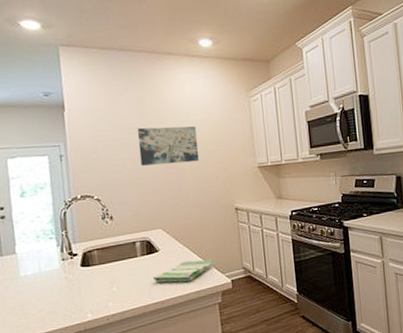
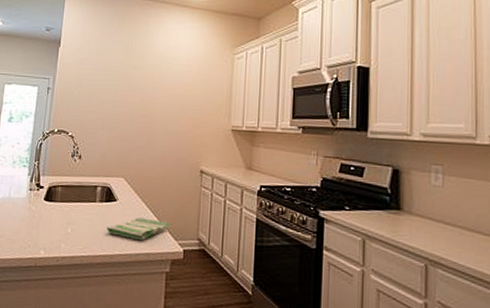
wall art: present [137,126,200,166] -> none [116,71,175,114]

